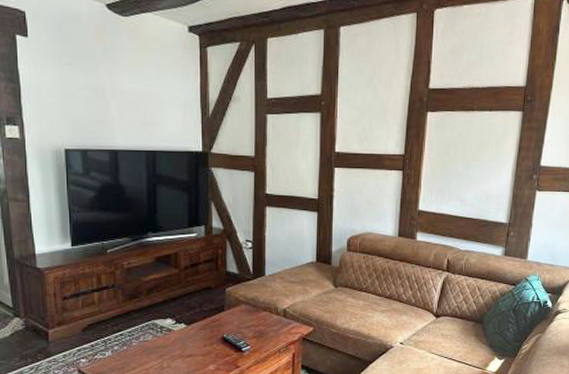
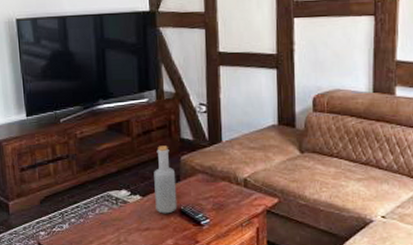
bottle: none [199,278,221,341] -> present [154,146,177,214]

